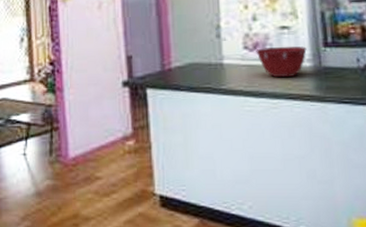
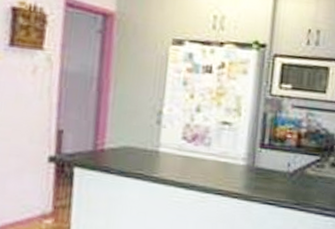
mixing bowl: present [256,46,307,78] -> none [194,140,244,174]

